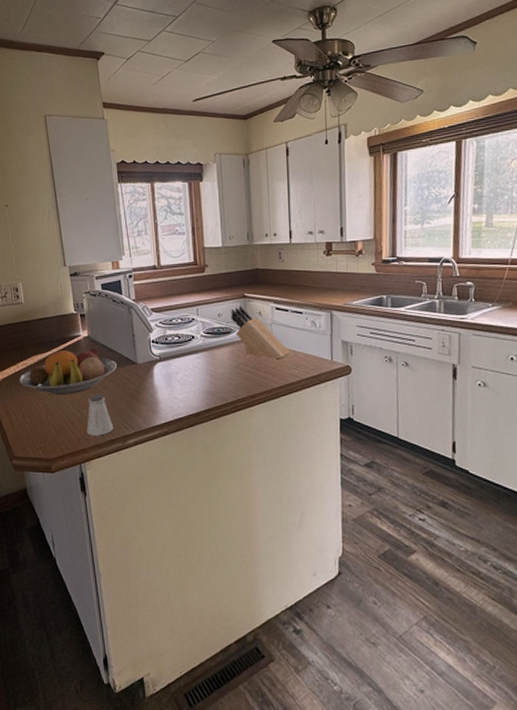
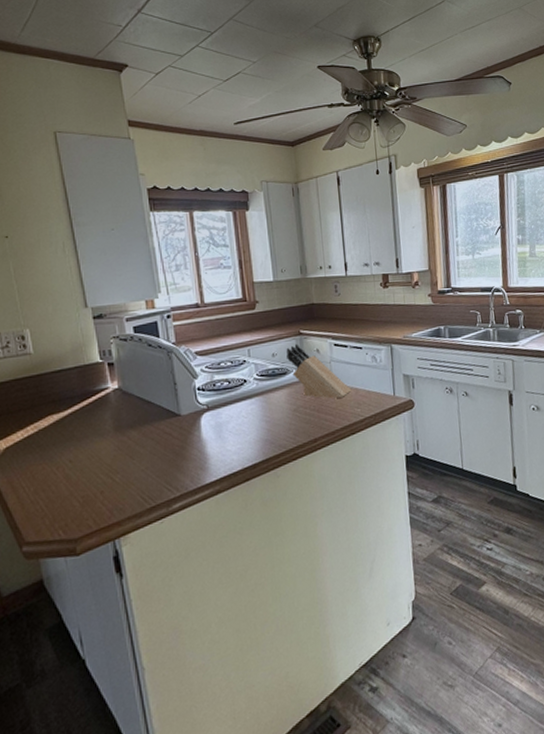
fruit bowl: present [18,347,117,395] -> none [28,400,156,461]
saltshaker: present [87,394,114,436] -> none [120,454,155,505]

